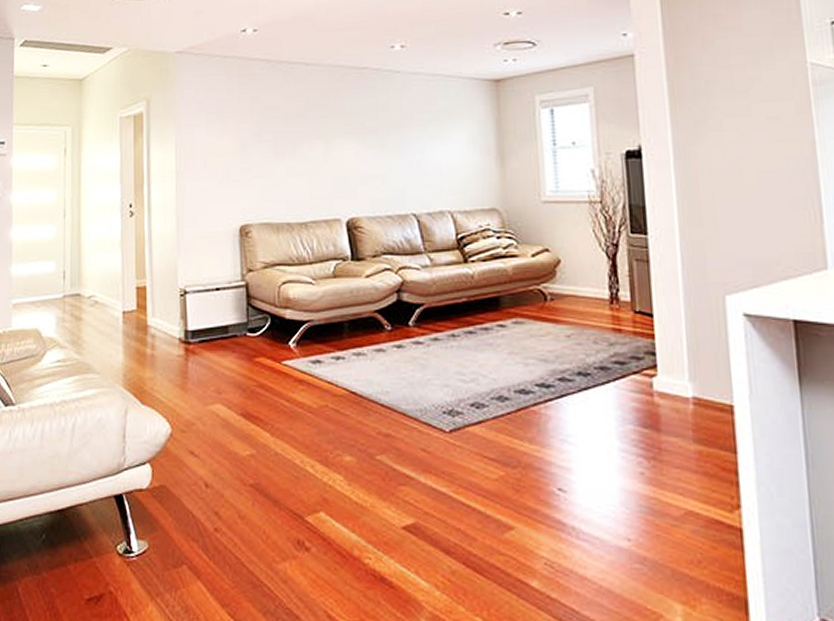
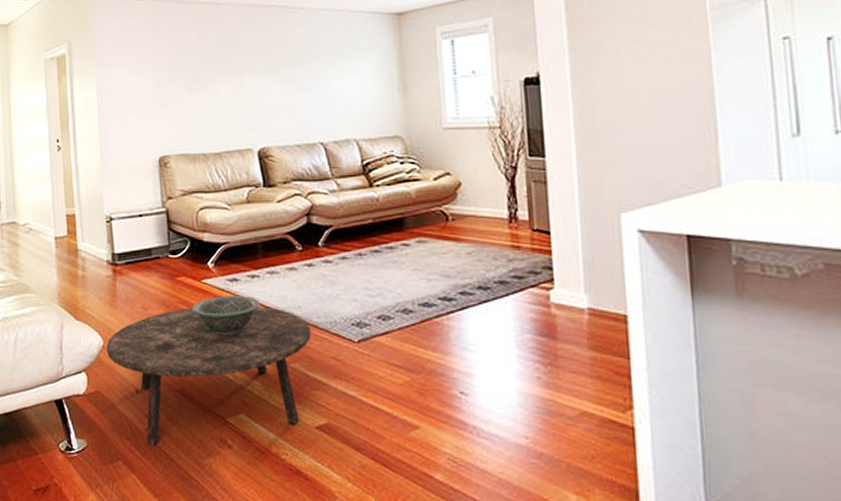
coffee table: none [174,391,399,549] -> present [106,306,311,446]
decorative bowl: none [271,379,345,425] -> present [192,296,260,336]

